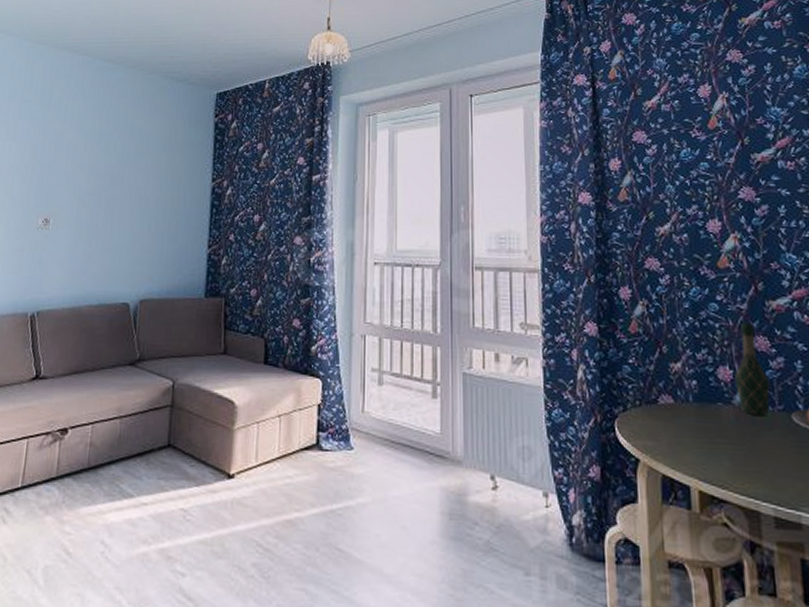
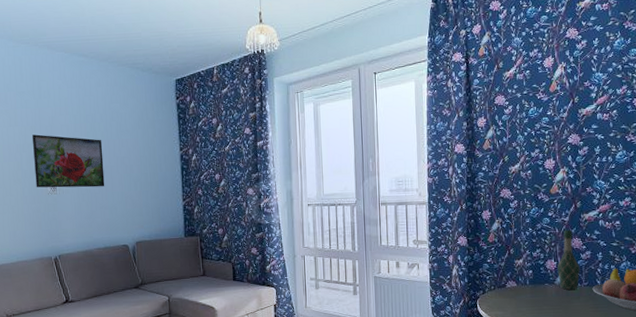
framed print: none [24,152,116,223] -> present [32,134,105,188]

